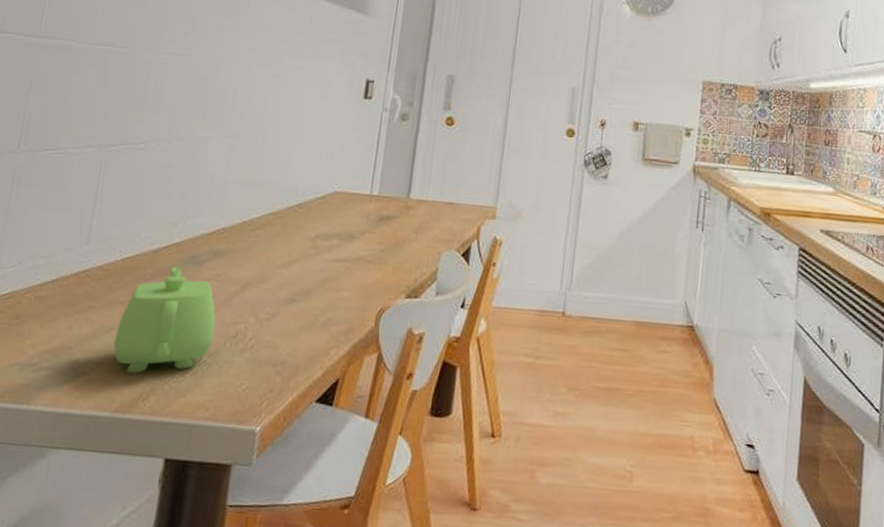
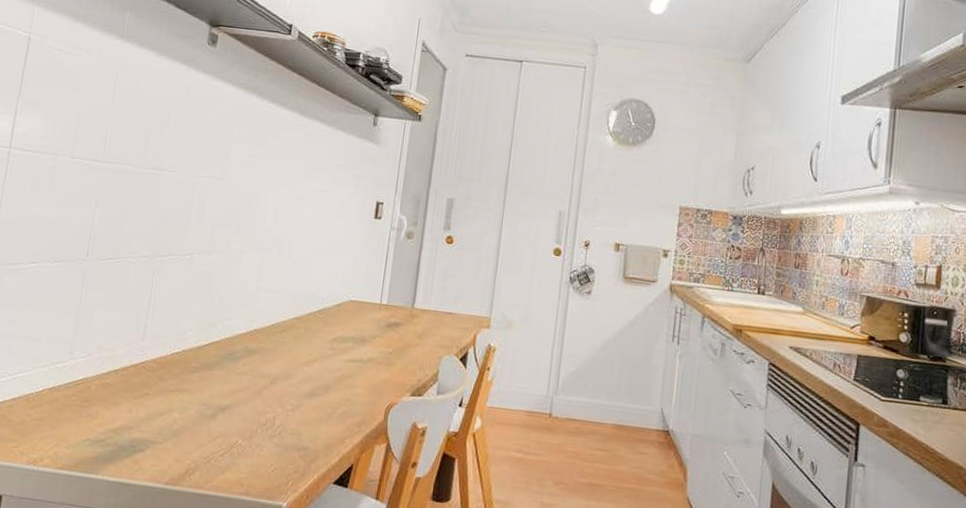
teapot: present [113,265,216,374] -> none [165,361,249,452]

